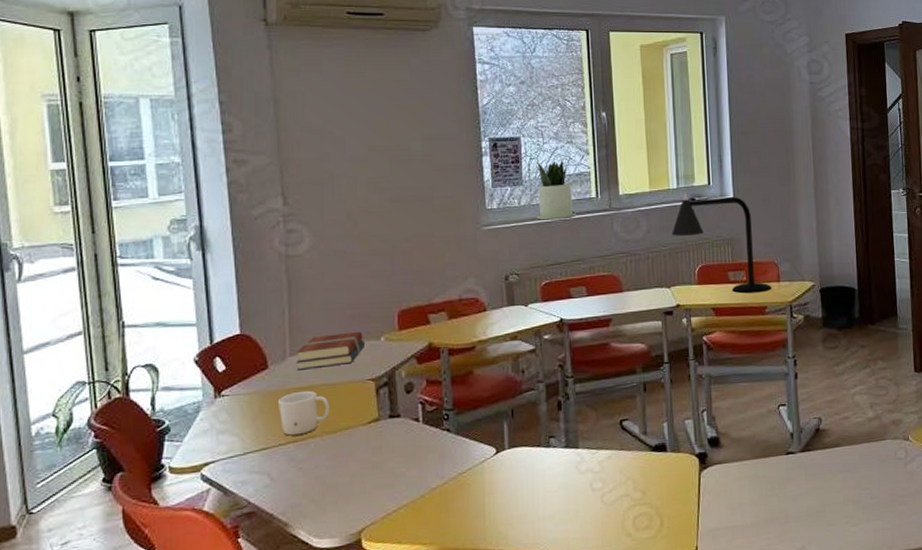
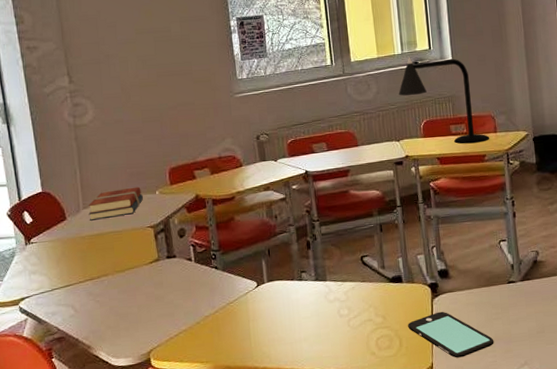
mug: present [277,390,330,436] -> none [75,237,118,275]
planter: present [536,160,577,221] -> none [279,33,315,87]
tablet: none [671,486,768,541] -> present [408,311,494,358]

